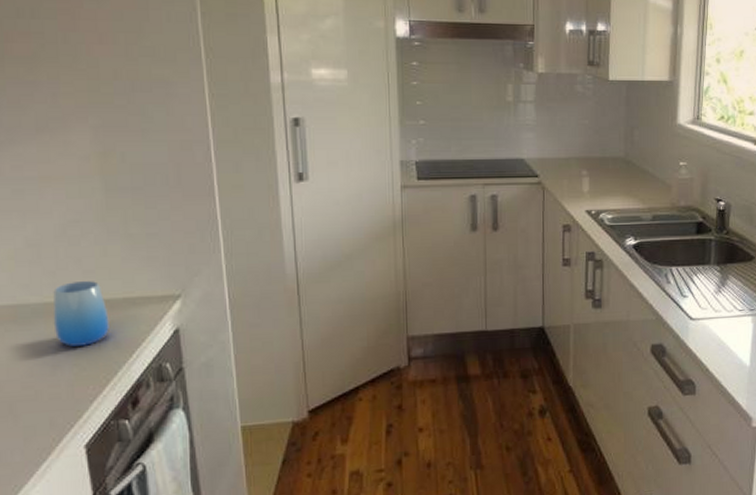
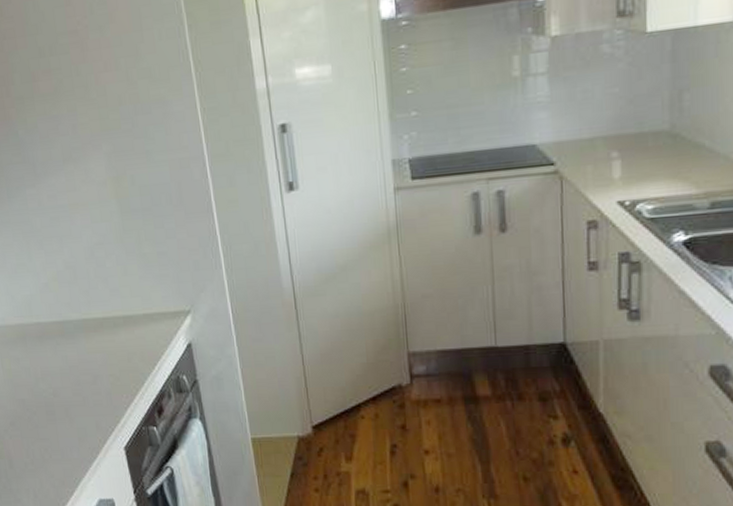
cup: present [53,281,109,347] -> none [88,299,135,359]

